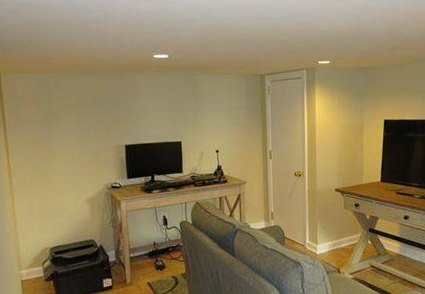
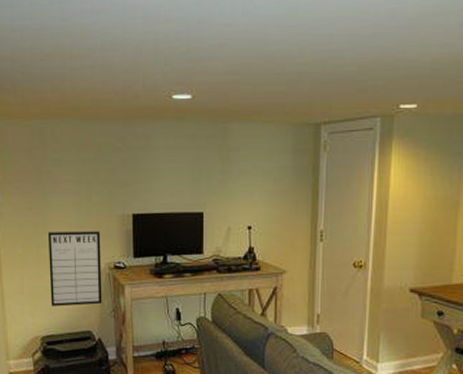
writing board: none [54,159,102,222] -> present [47,231,102,306]

